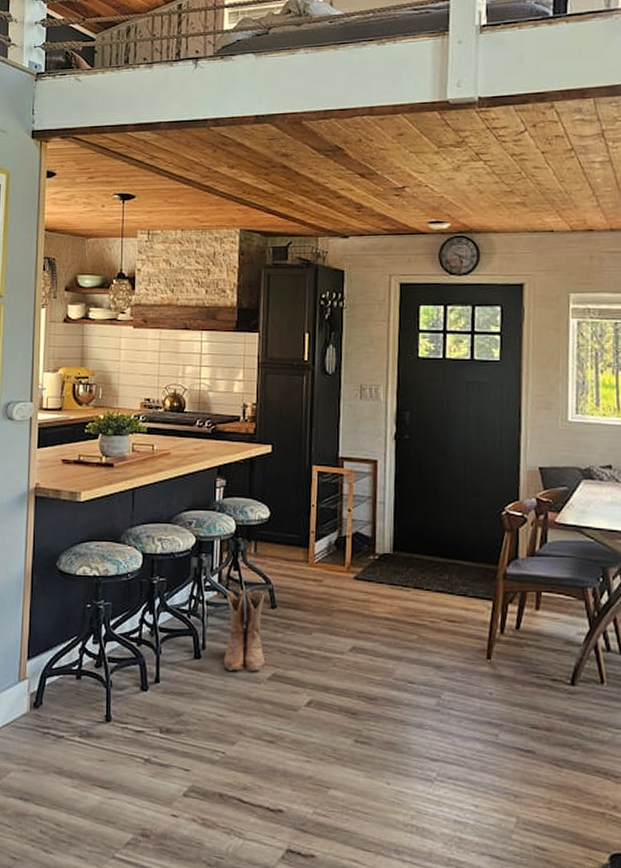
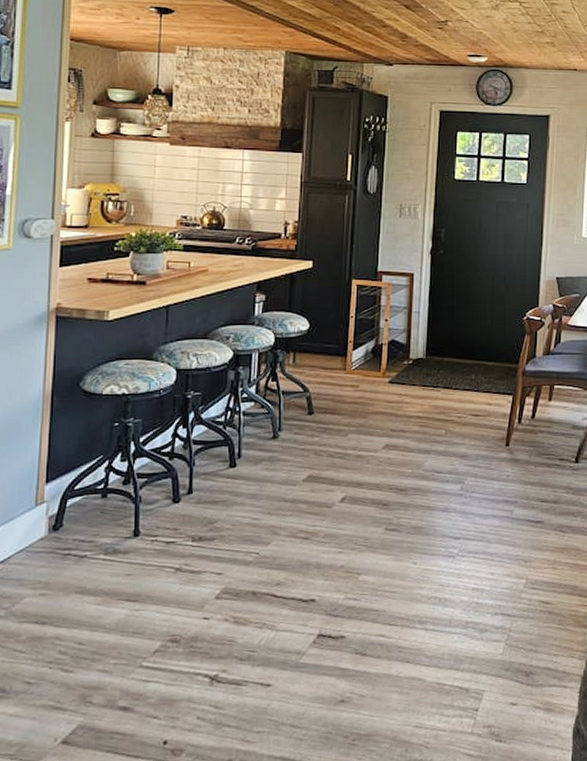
boots: present [223,590,266,672] -> none [259,398,303,477]

